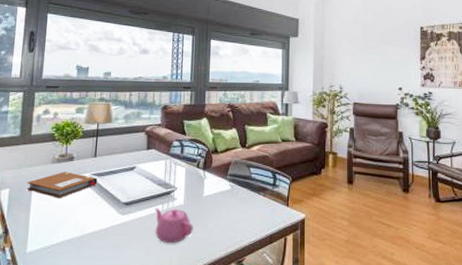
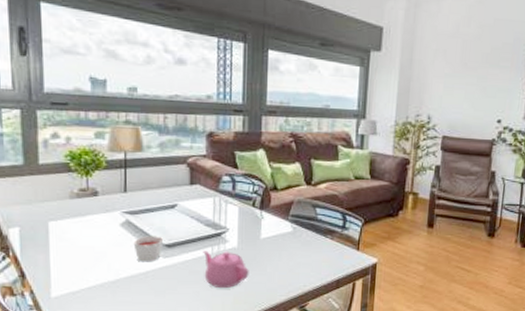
notebook: present [26,172,97,199] -> none [41,209,130,239]
candle: none [98,195,123,219] -> present [133,235,164,262]

